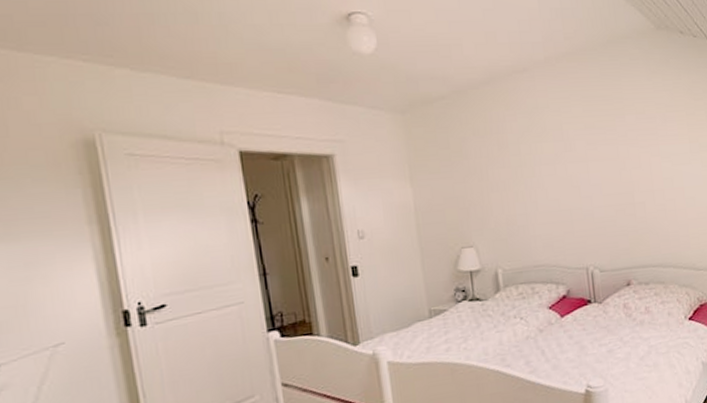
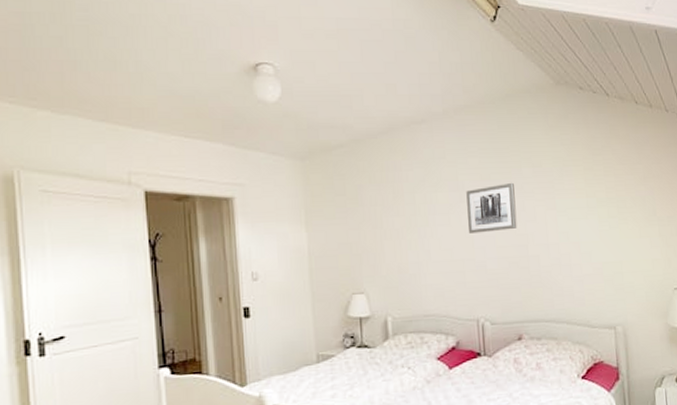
wall art: none [571,130,623,183] -> present [466,182,517,233]

